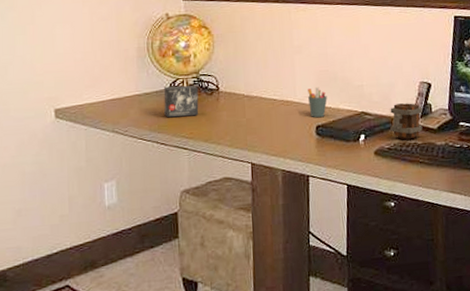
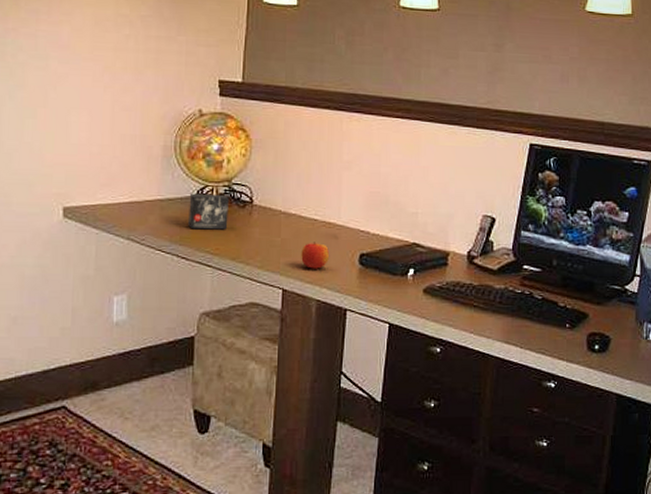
apple: none [265,119,290,143] -> present [301,242,330,269]
pen holder: present [308,87,327,118] -> none [354,210,376,245]
mug: present [390,103,423,140] -> none [444,238,483,279]

